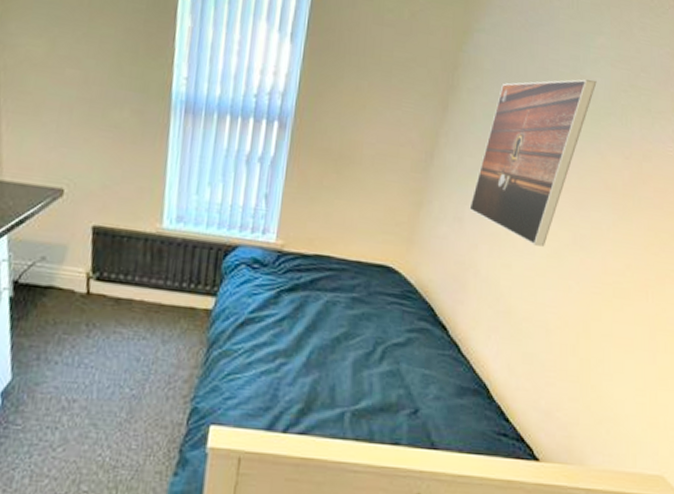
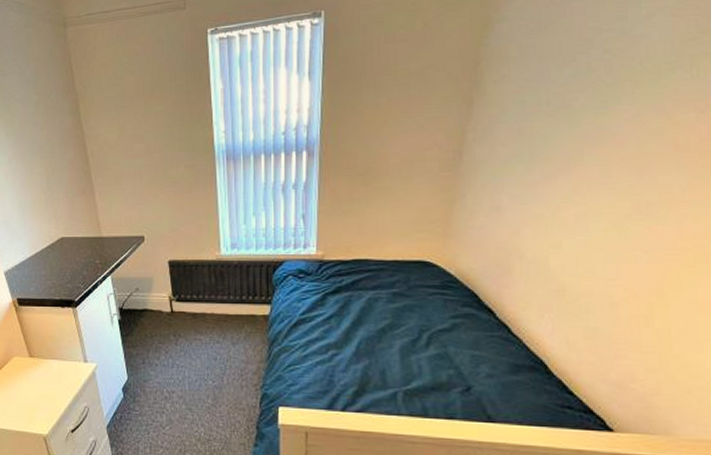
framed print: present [469,79,597,247] -> none [506,36,653,221]

